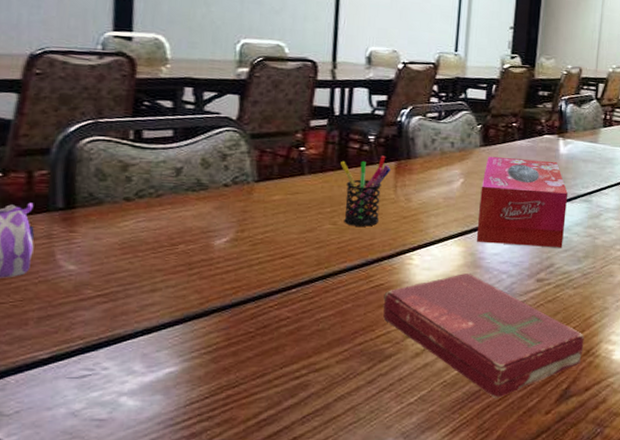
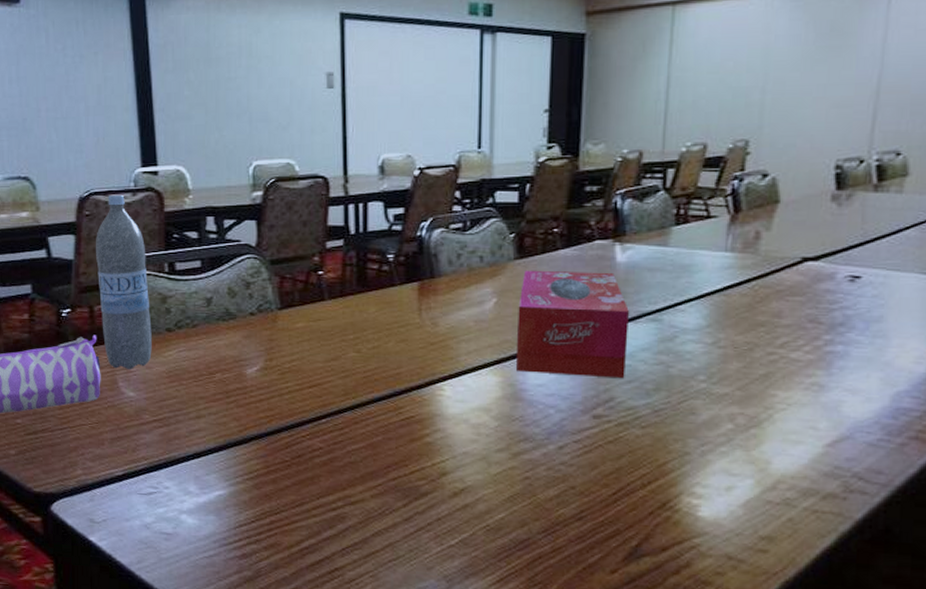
water bottle: none [42,55,109,240] -> present [95,194,152,369]
pen holder: present [340,155,391,227] -> none [360,275,413,354]
book: present [383,272,584,398] -> none [415,406,658,550]

